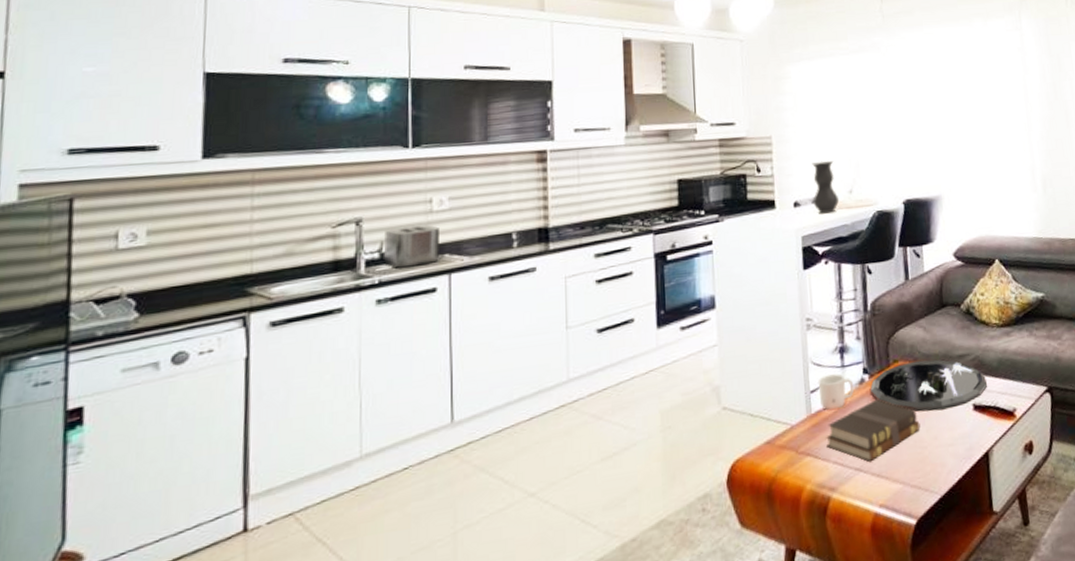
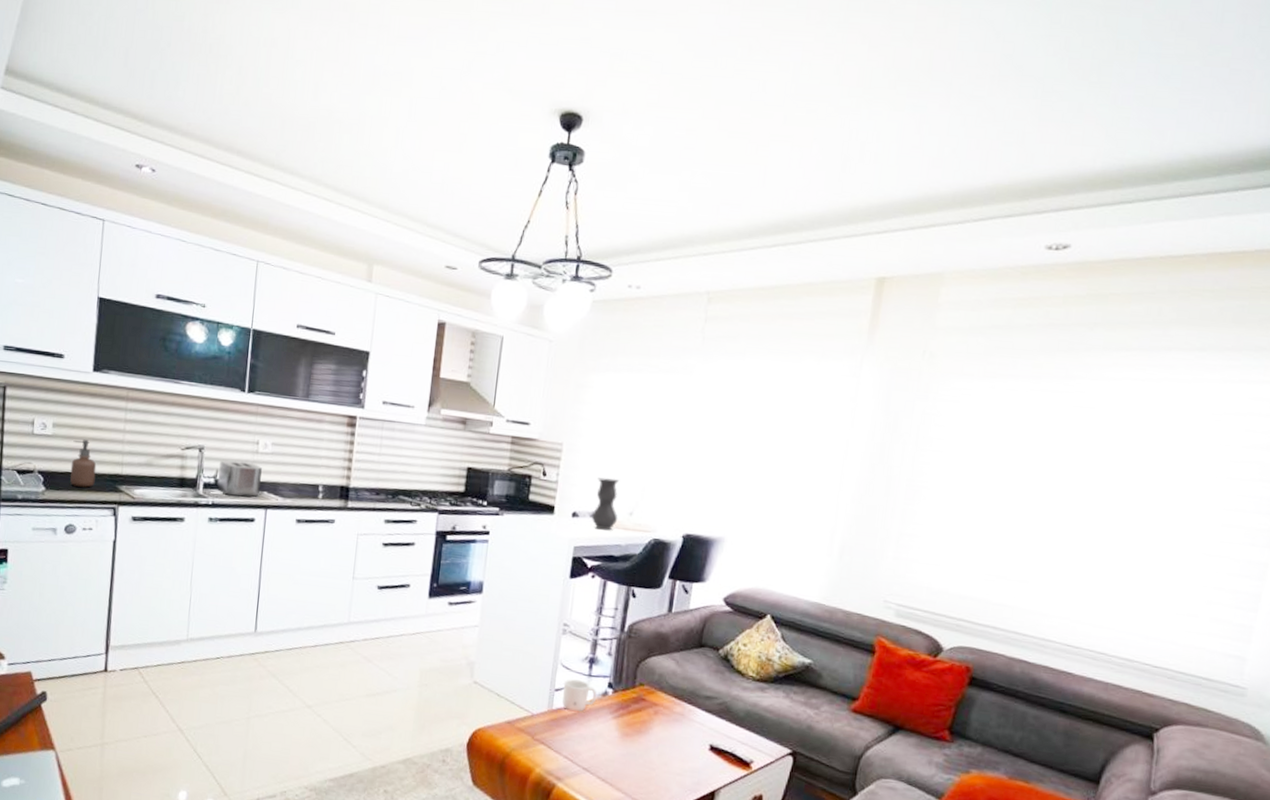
soap dispenser: none [175,241,215,303] -> present [70,439,97,488]
bible: present [826,399,921,463] -> none [561,713,653,767]
decorative tray: present [870,359,987,412] -> none [611,688,729,743]

